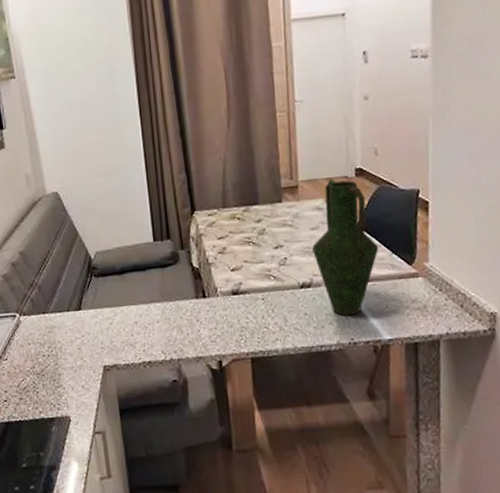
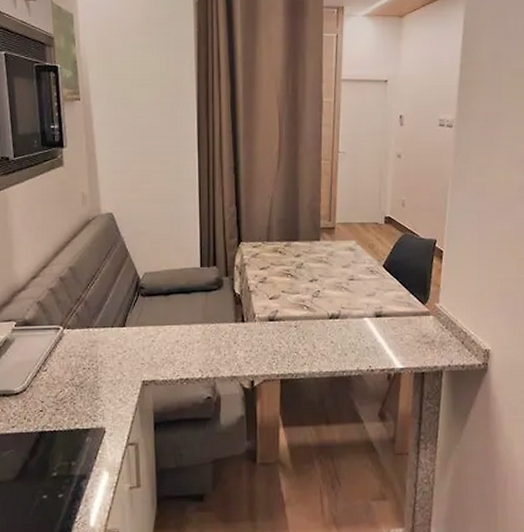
vase: present [311,180,379,315] -> none [342,225,399,345]

